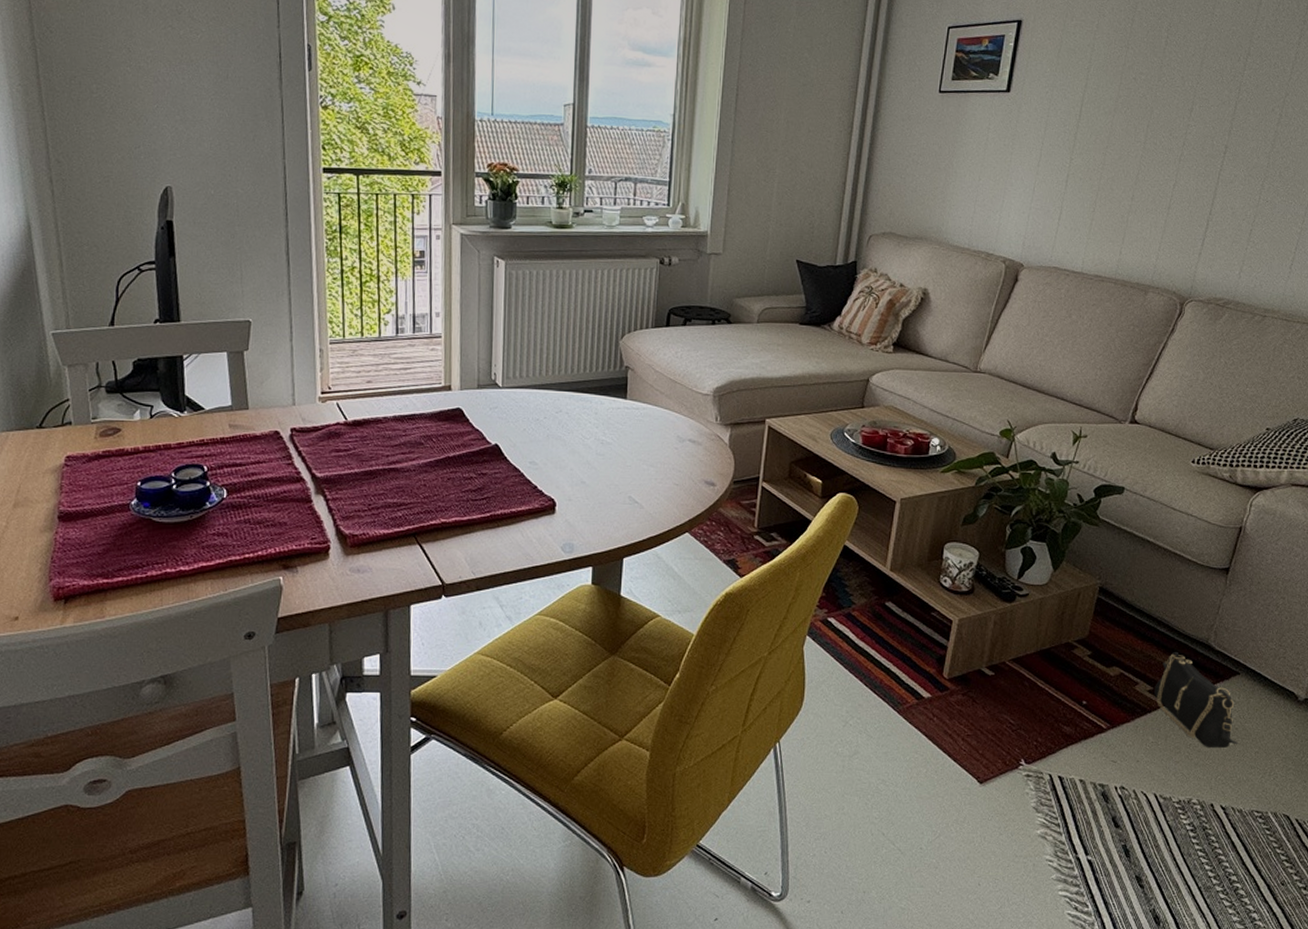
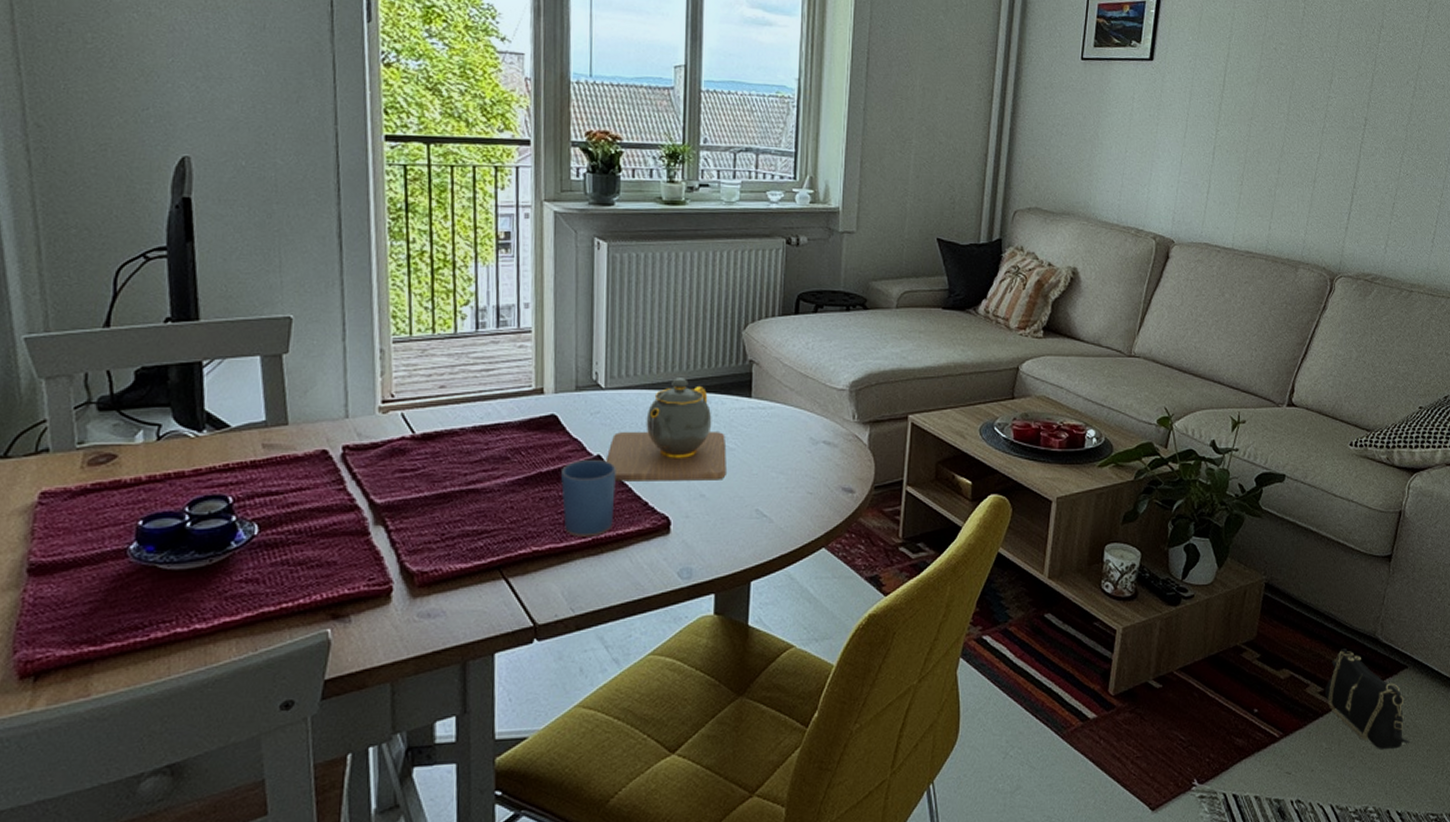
mug: none [465,447,511,513] -> present [561,459,616,537]
teapot: none [502,380,604,470] -> present [605,378,726,482]

